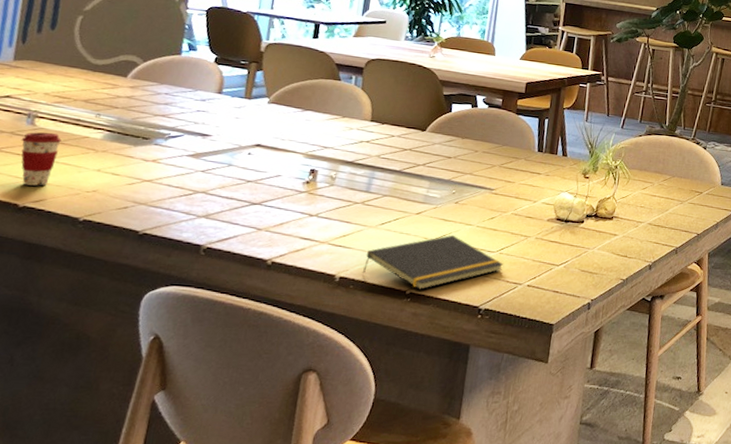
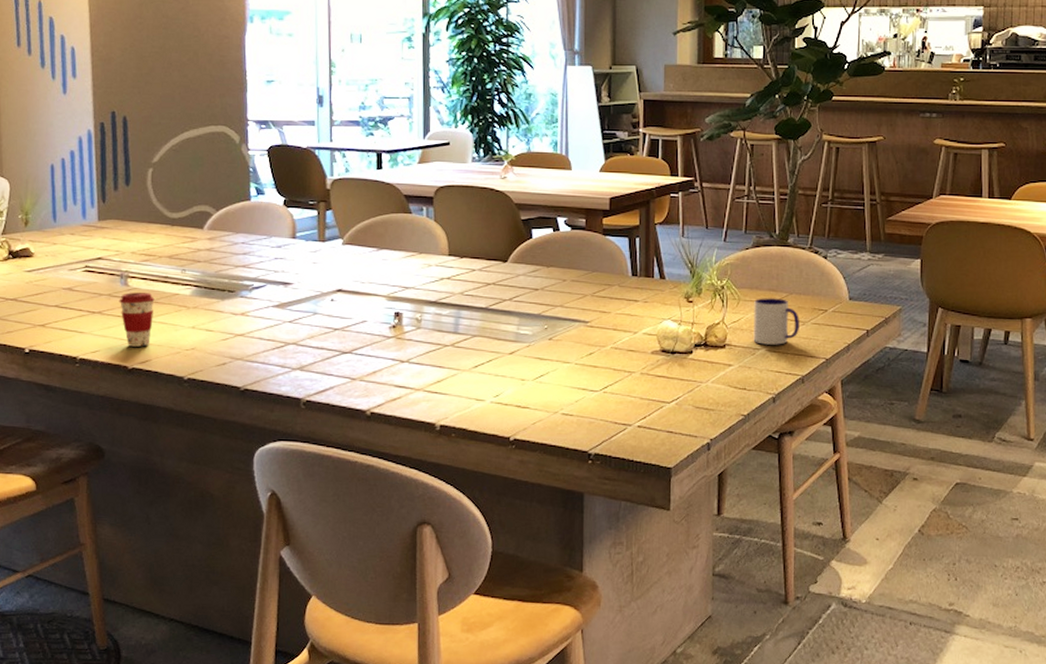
notepad: present [362,234,504,290] -> none [462,374,610,436]
mug: none [638,178,679,220] -> present [753,298,799,345]

